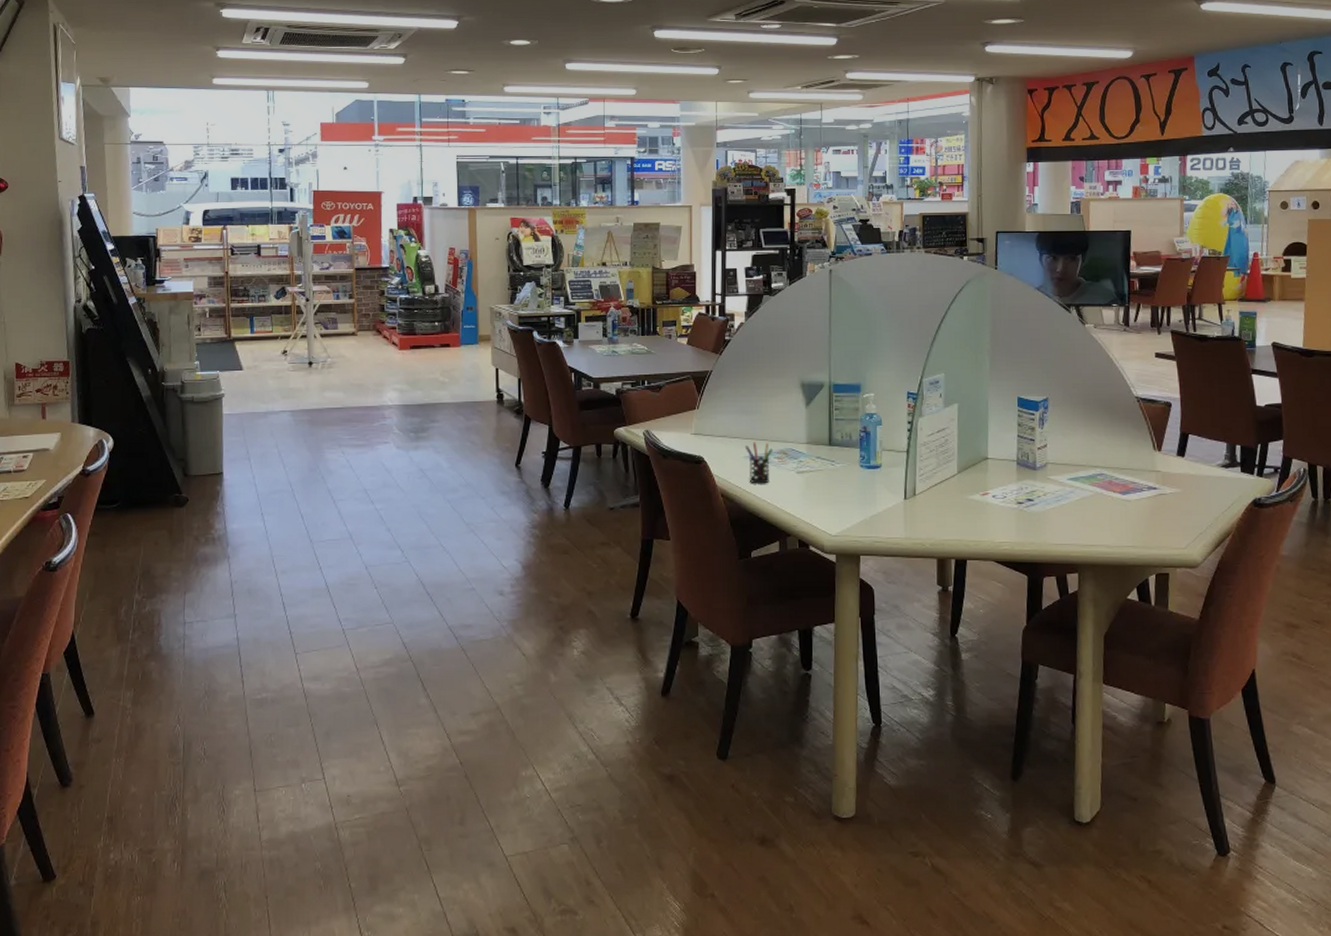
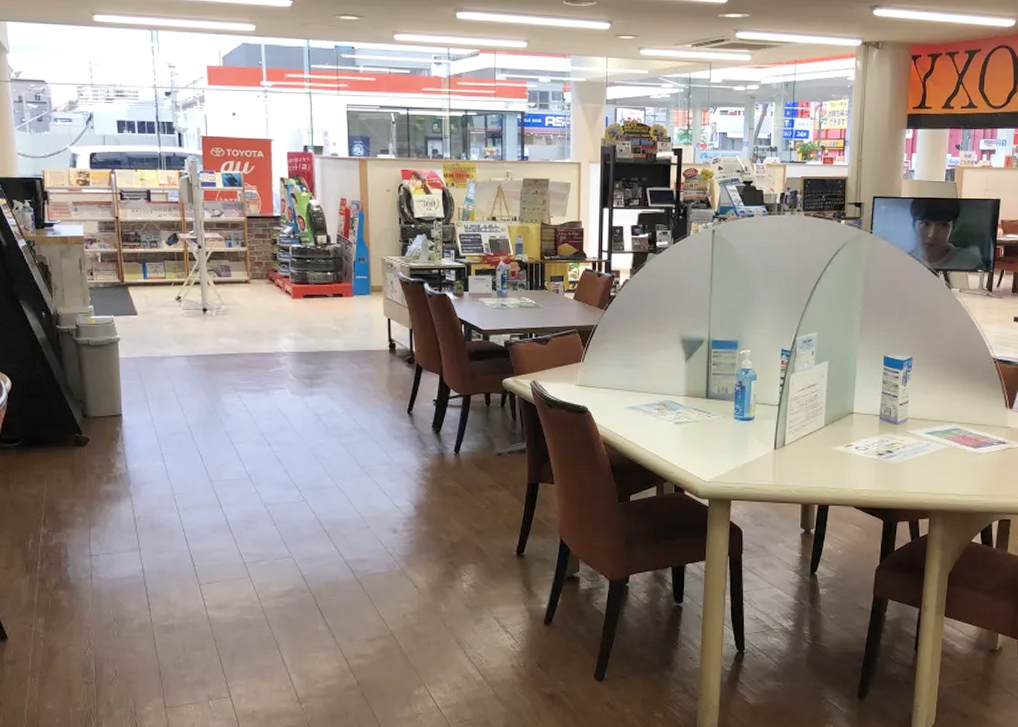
pen holder: present [744,442,774,484] -> none [626,394,654,433]

